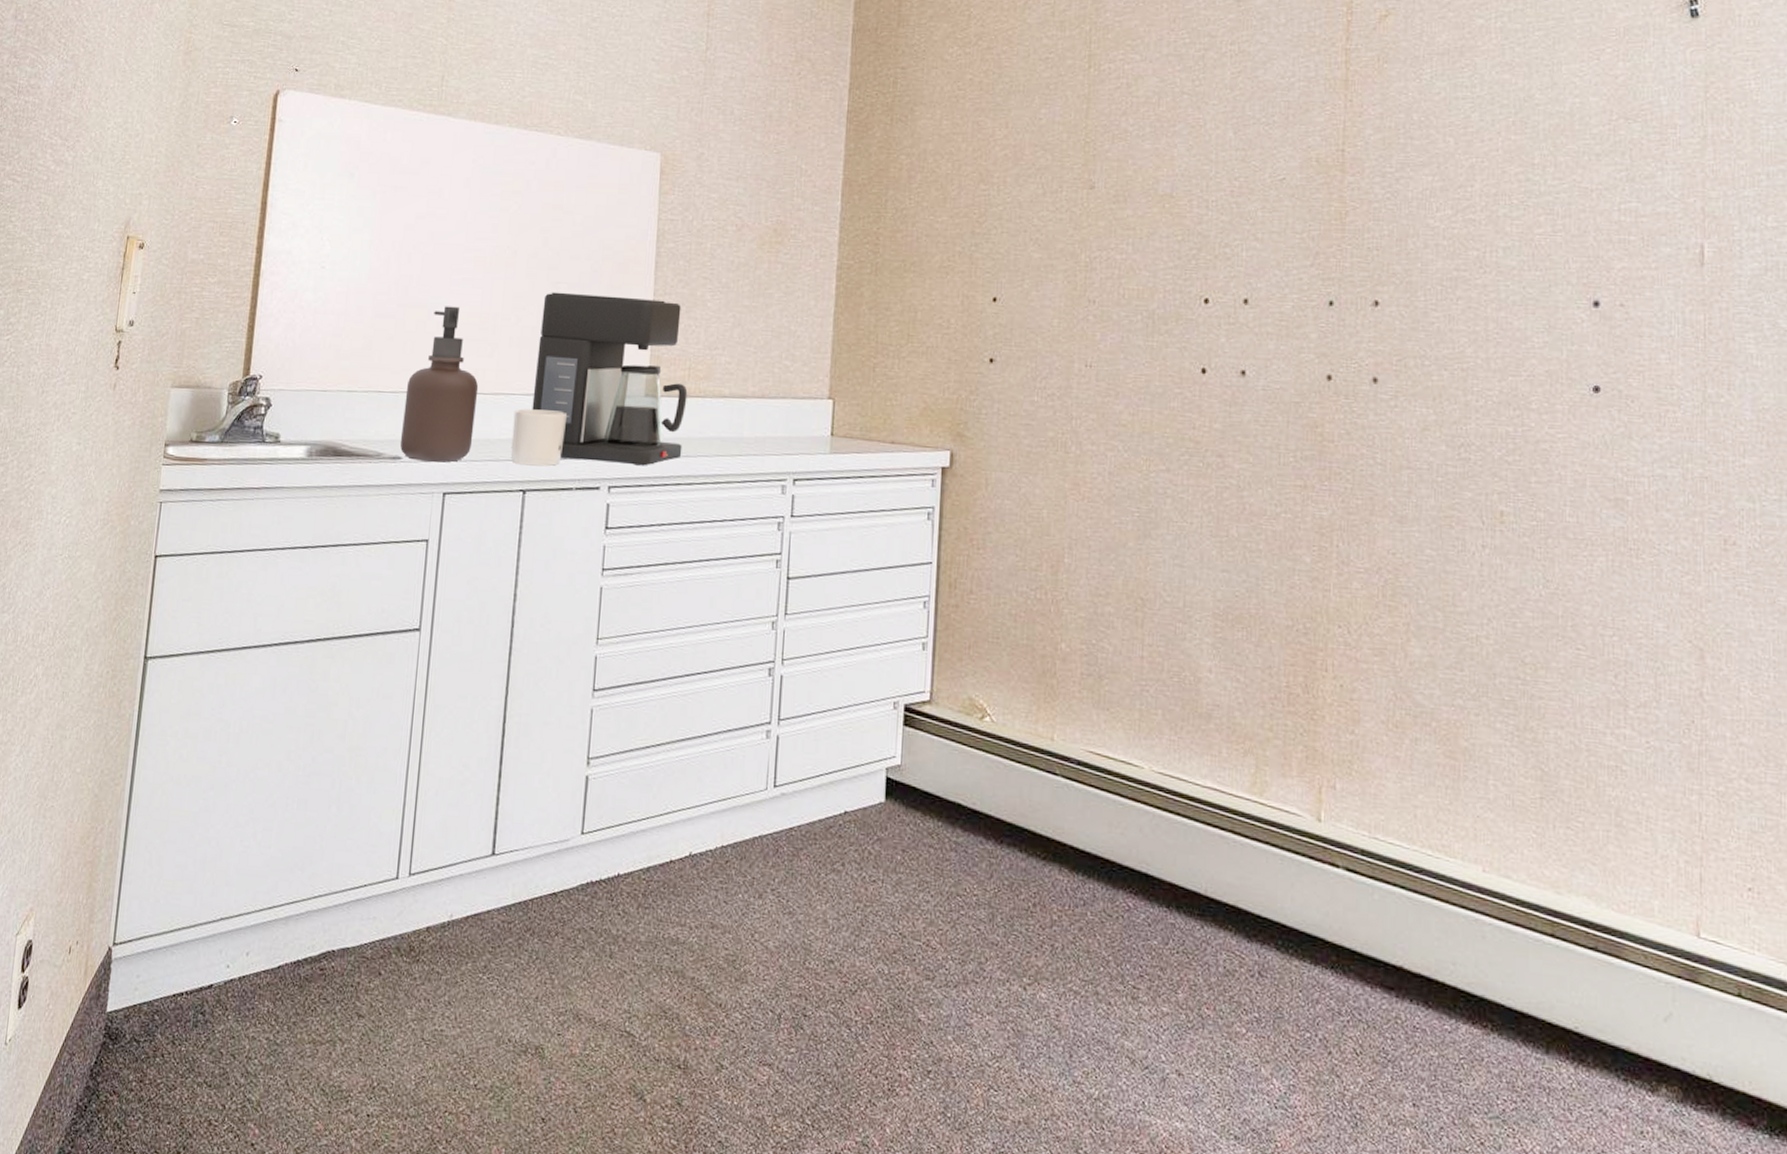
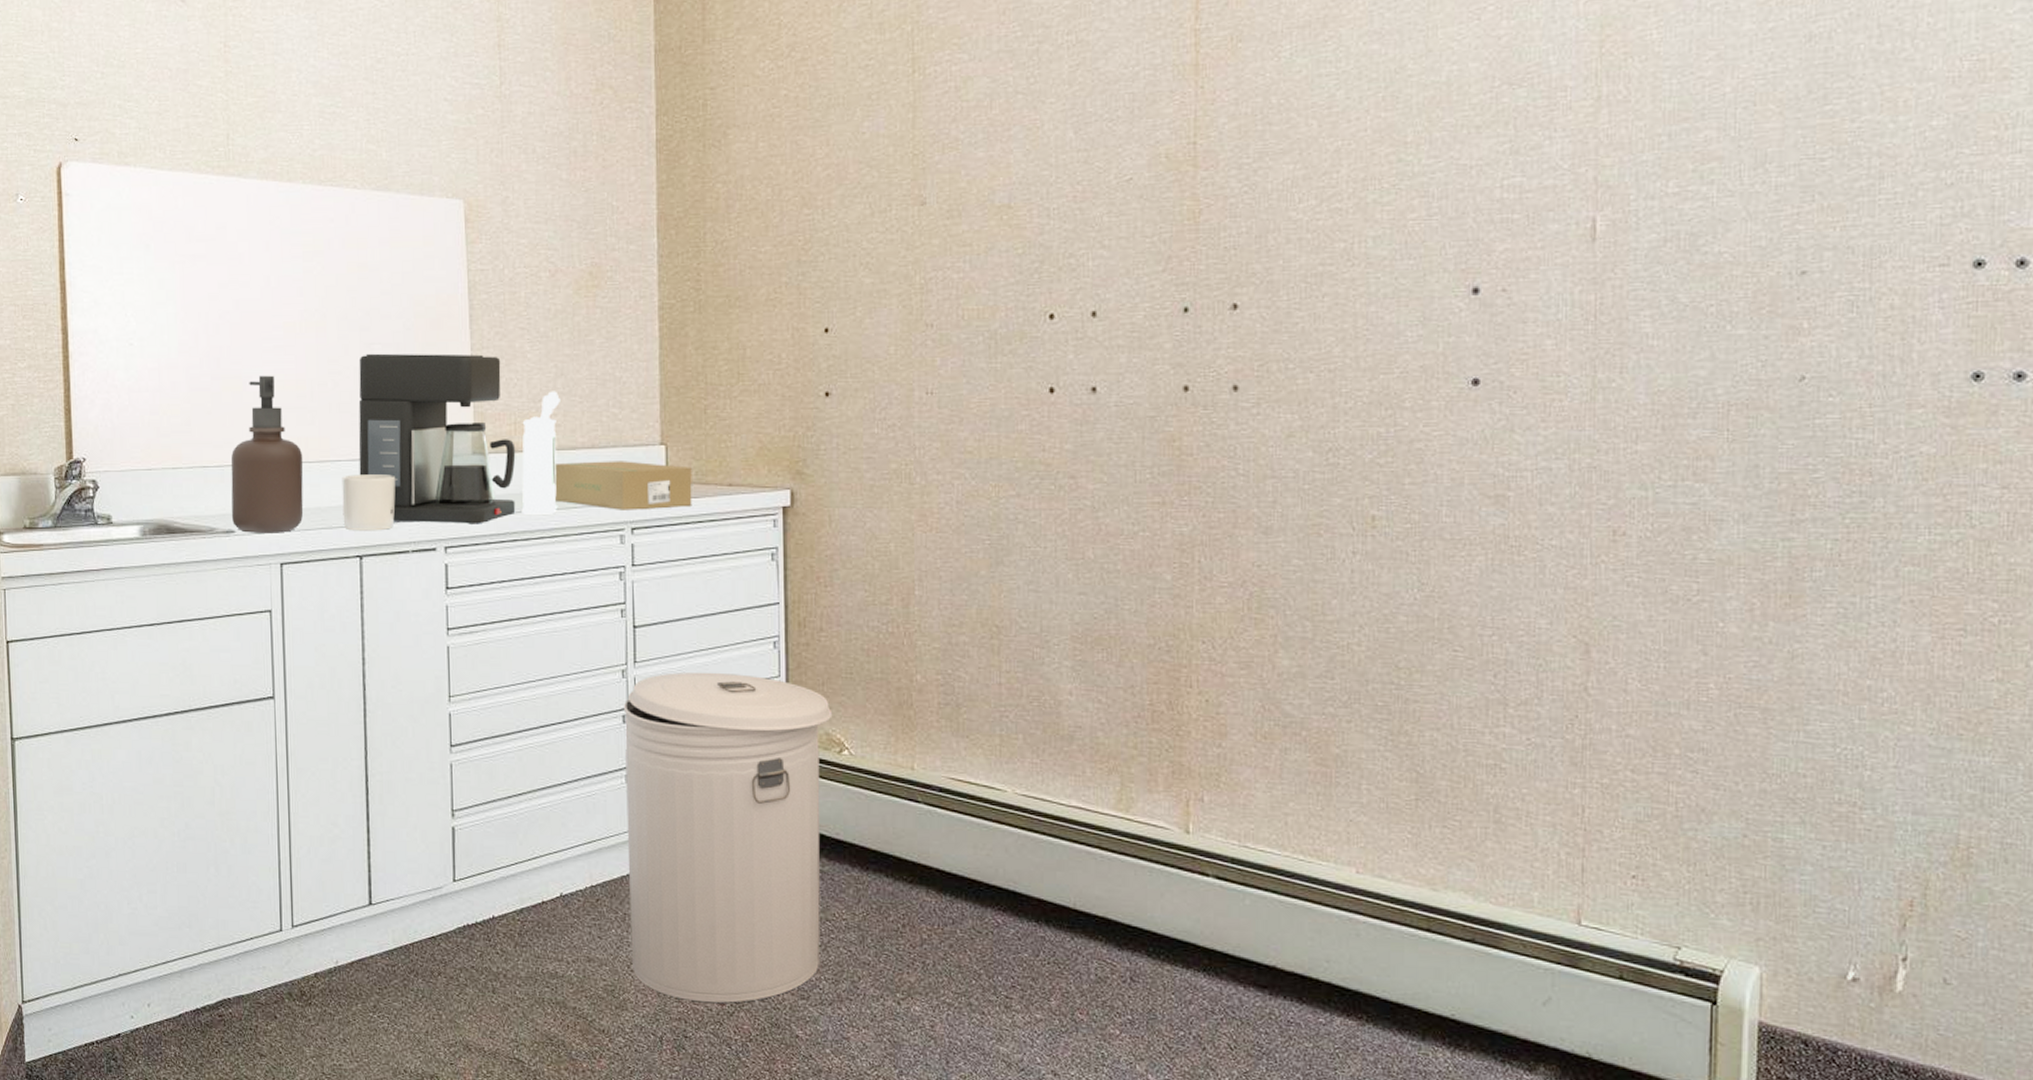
tissue box: none [687,340,735,461] -> present [521,391,560,514]
box: none [720,410,857,462] -> present [554,461,692,510]
can: none [755,627,977,981] -> present [623,672,833,1004]

